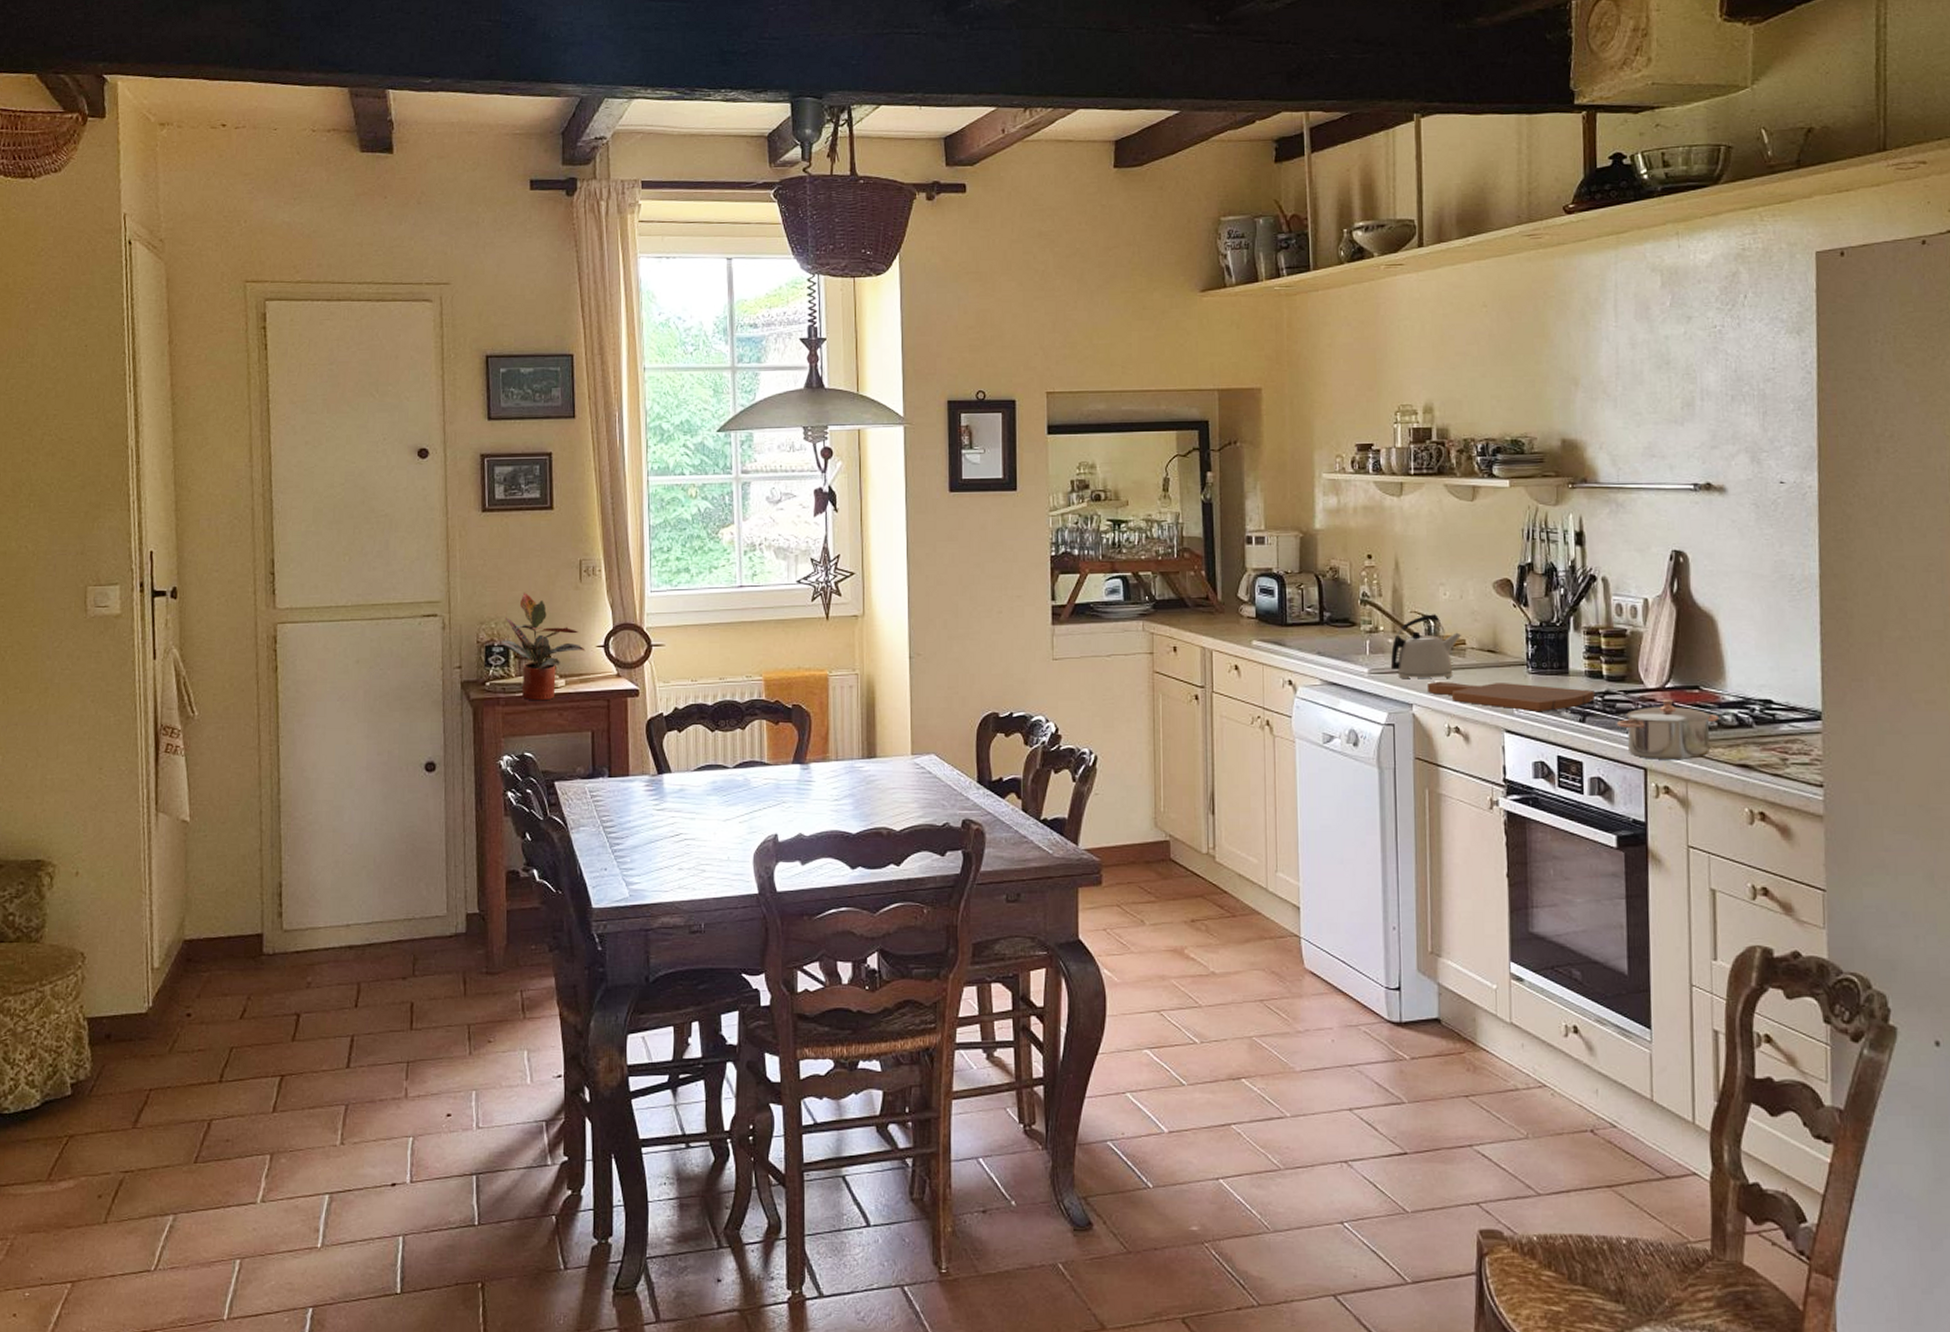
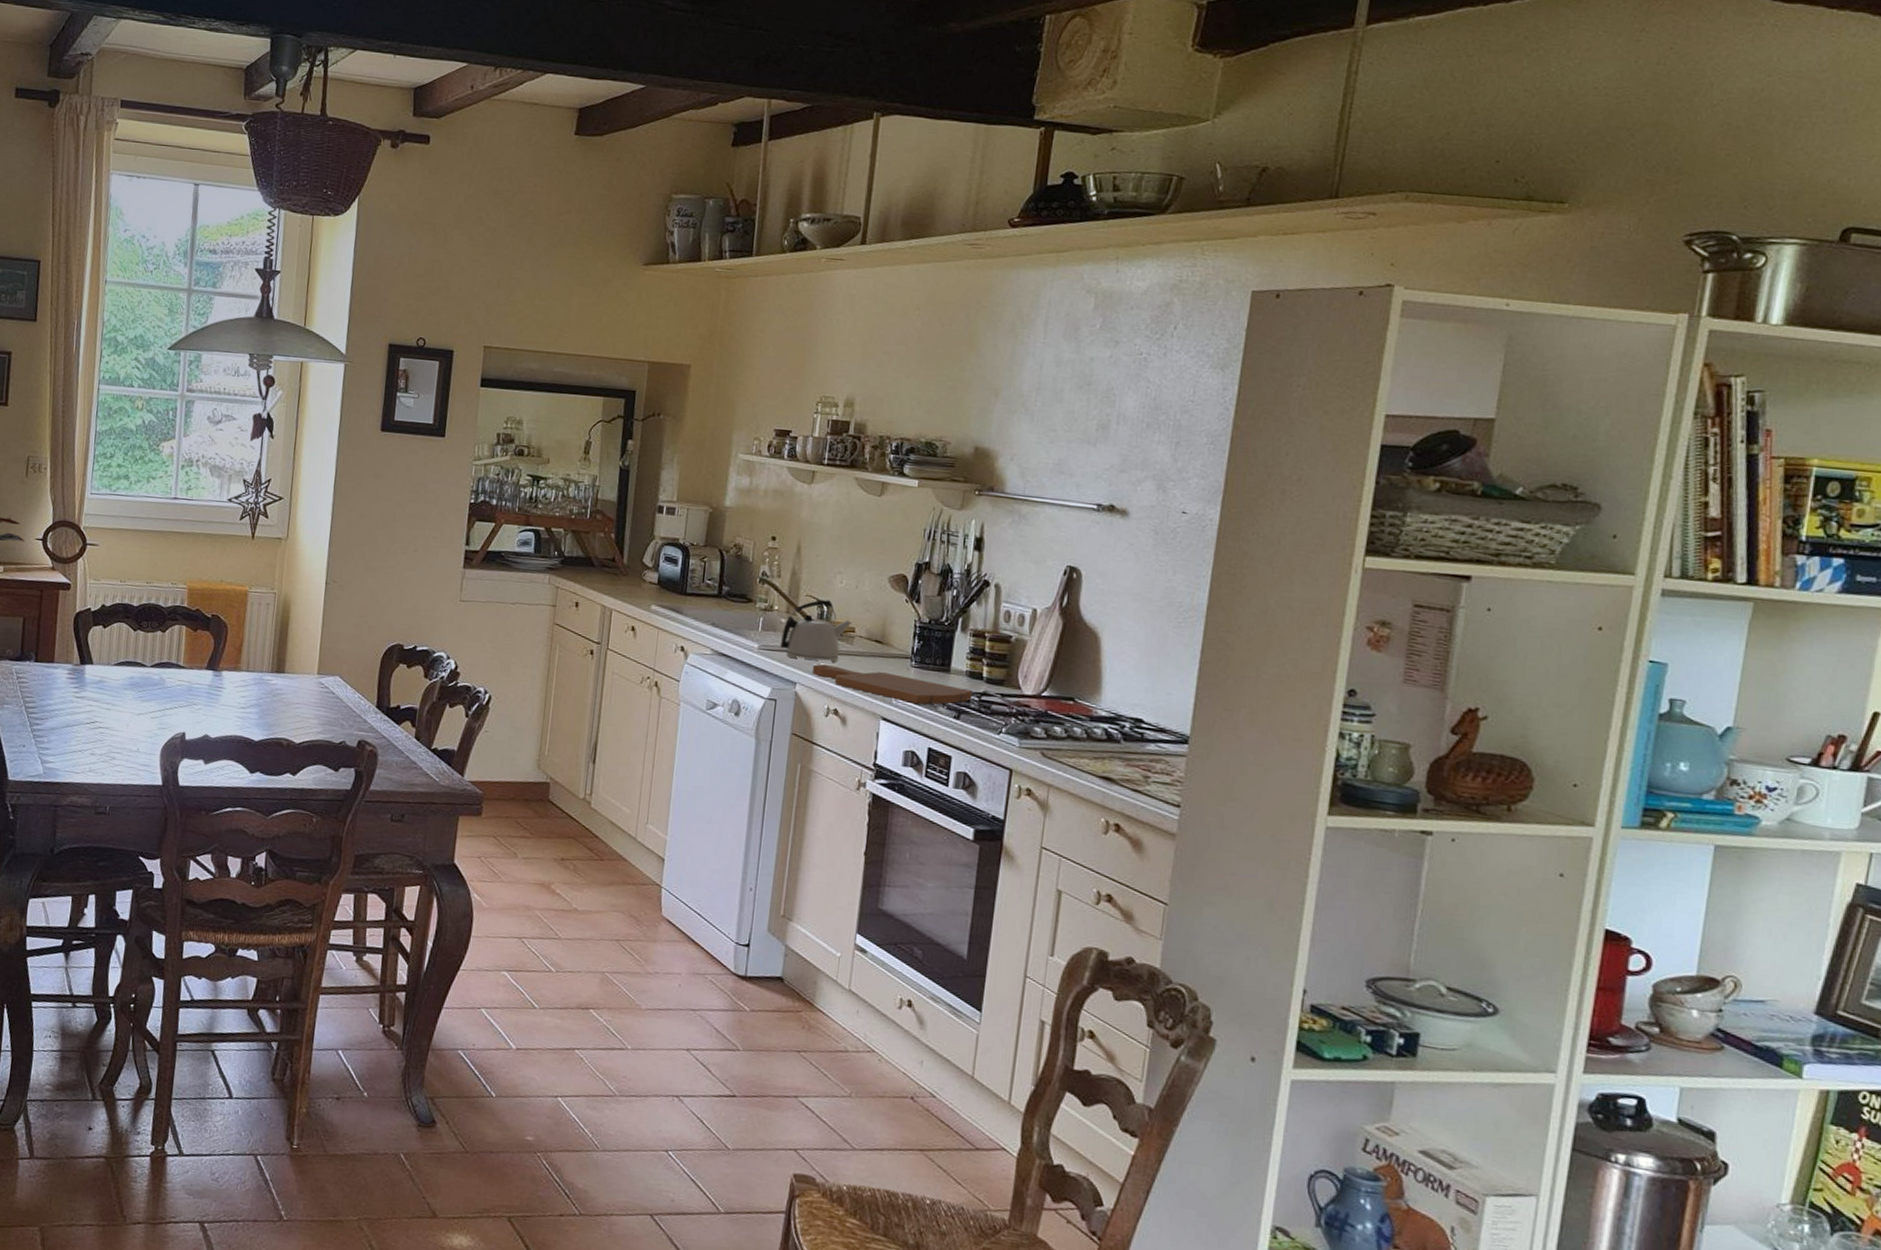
cooking pot: present [1616,699,1720,759] -> none [989,706,1090,767]

